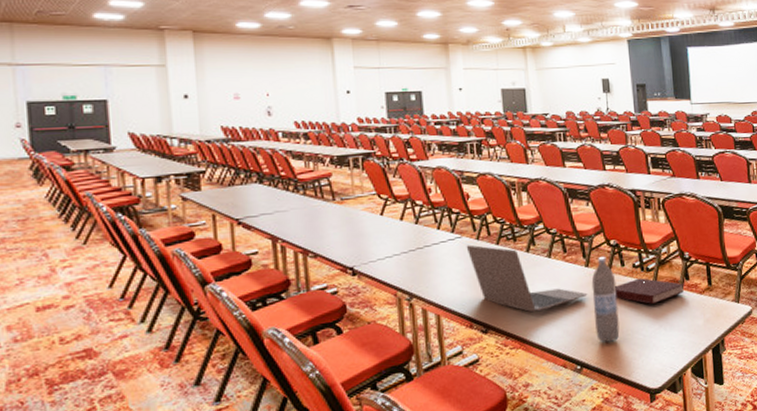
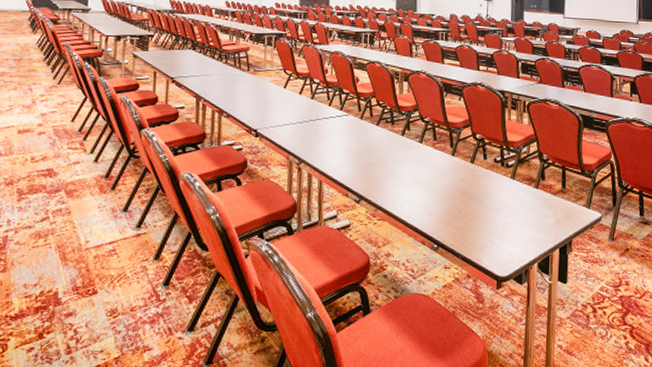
laptop: present [466,245,588,313] -> none [351,122,451,190]
water bottle: present [591,256,620,343] -> none [454,148,478,228]
notebook: present [615,278,685,305] -> none [476,172,540,199]

